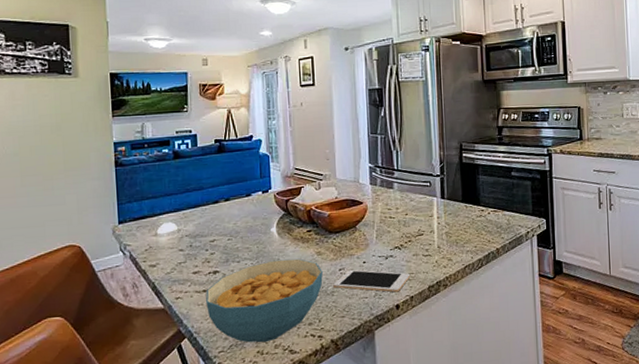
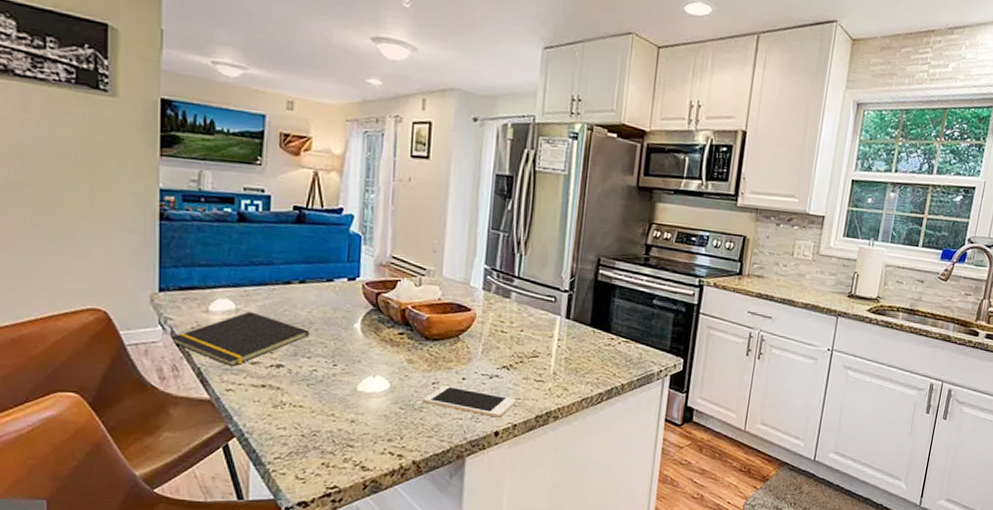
notepad: none [130,230,237,279] -> present [171,311,310,367]
cereal bowl: present [206,258,323,343] -> none [264,361,412,454]

